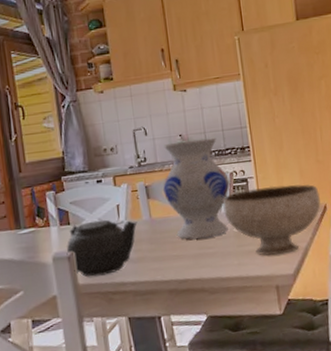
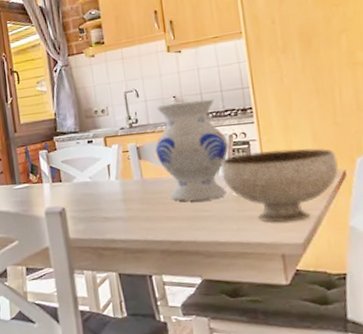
teapot: present [66,219,138,277] -> none [58,178,129,232]

